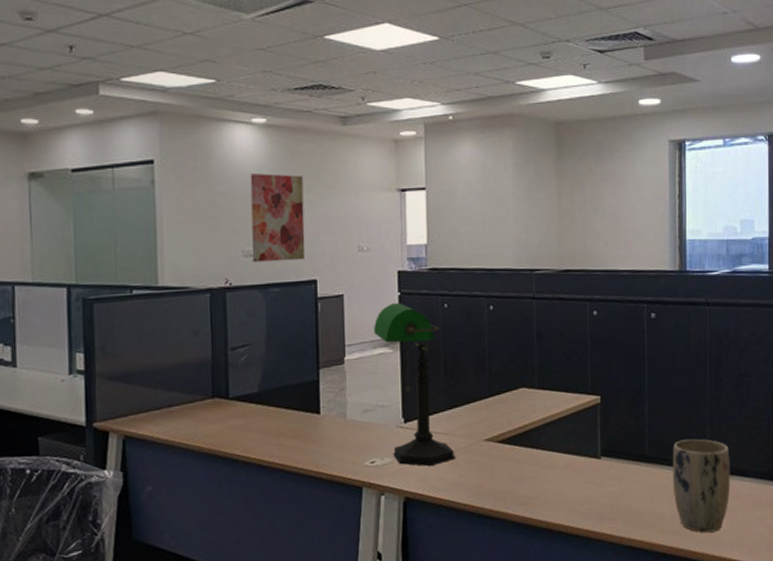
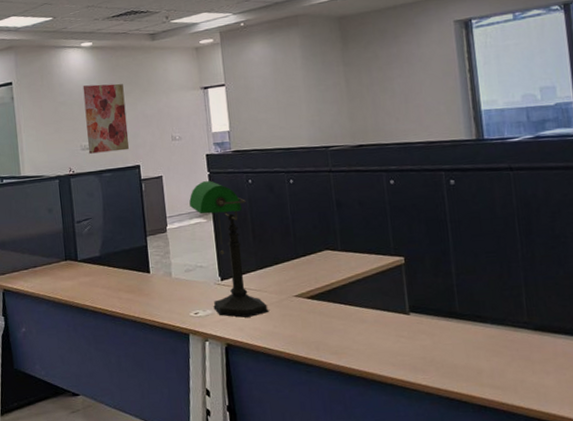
plant pot: present [672,439,730,533] -> none [485,297,554,389]

